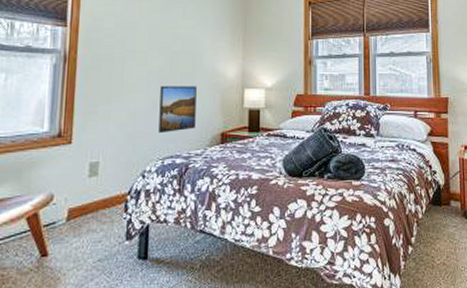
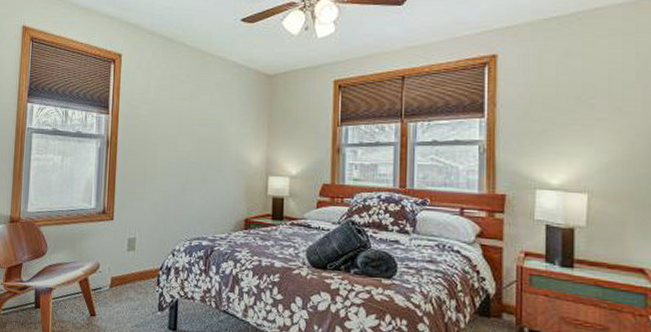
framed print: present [159,85,197,134] -> none [187,170,222,216]

